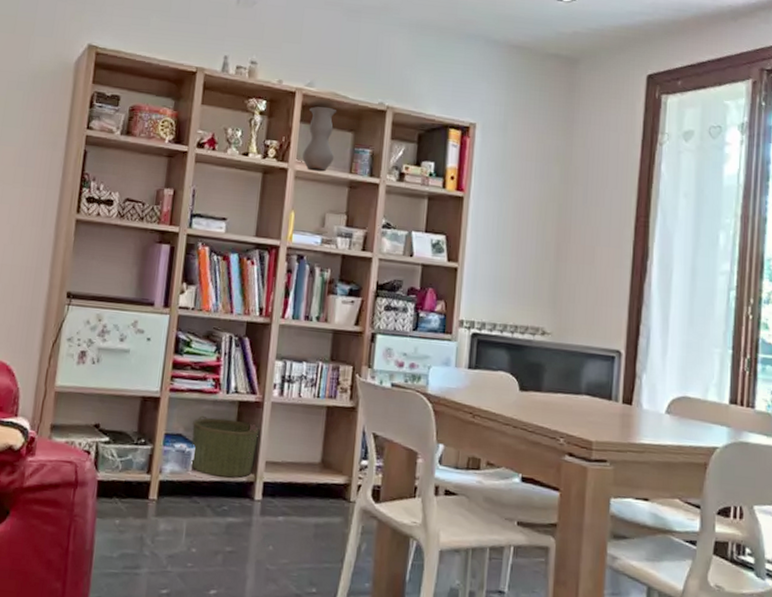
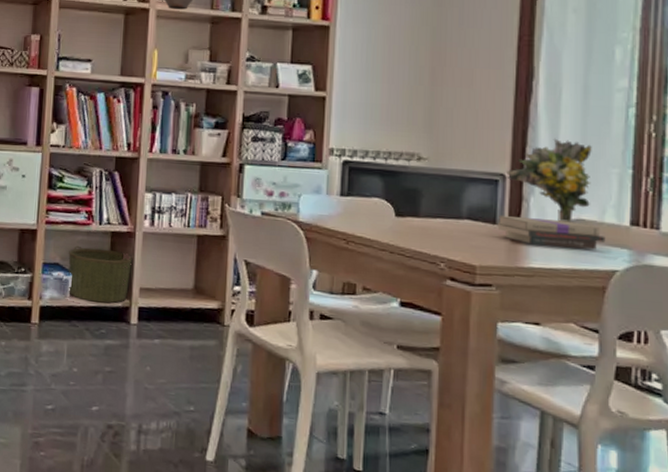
books: none [612,392,708,427] -> present [497,216,606,250]
bouquet: none [622,317,698,400] -> present [507,138,592,223]

